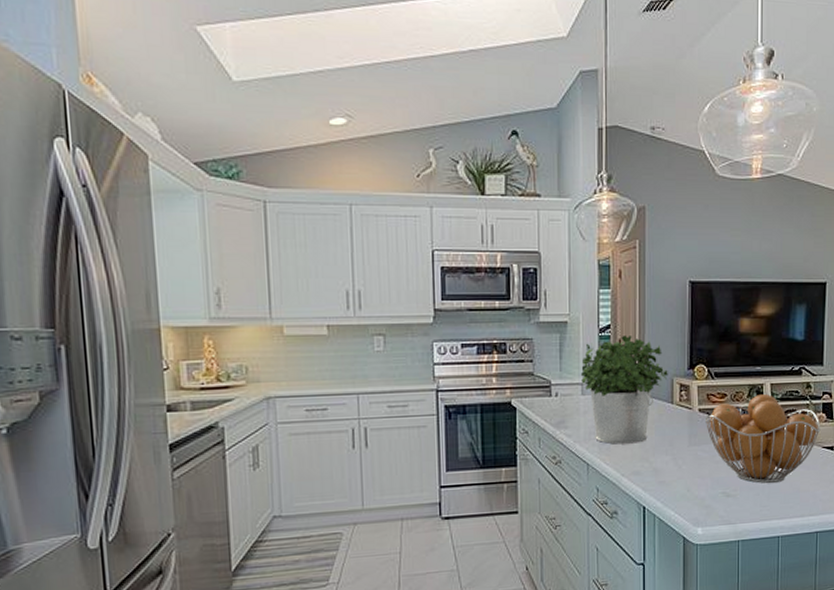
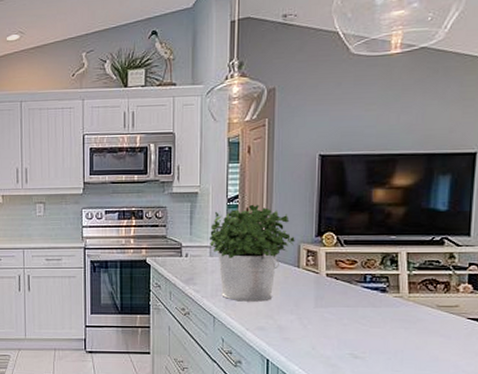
fruit basket: present [704,394,821,483] -> none [332,263,466,349]

